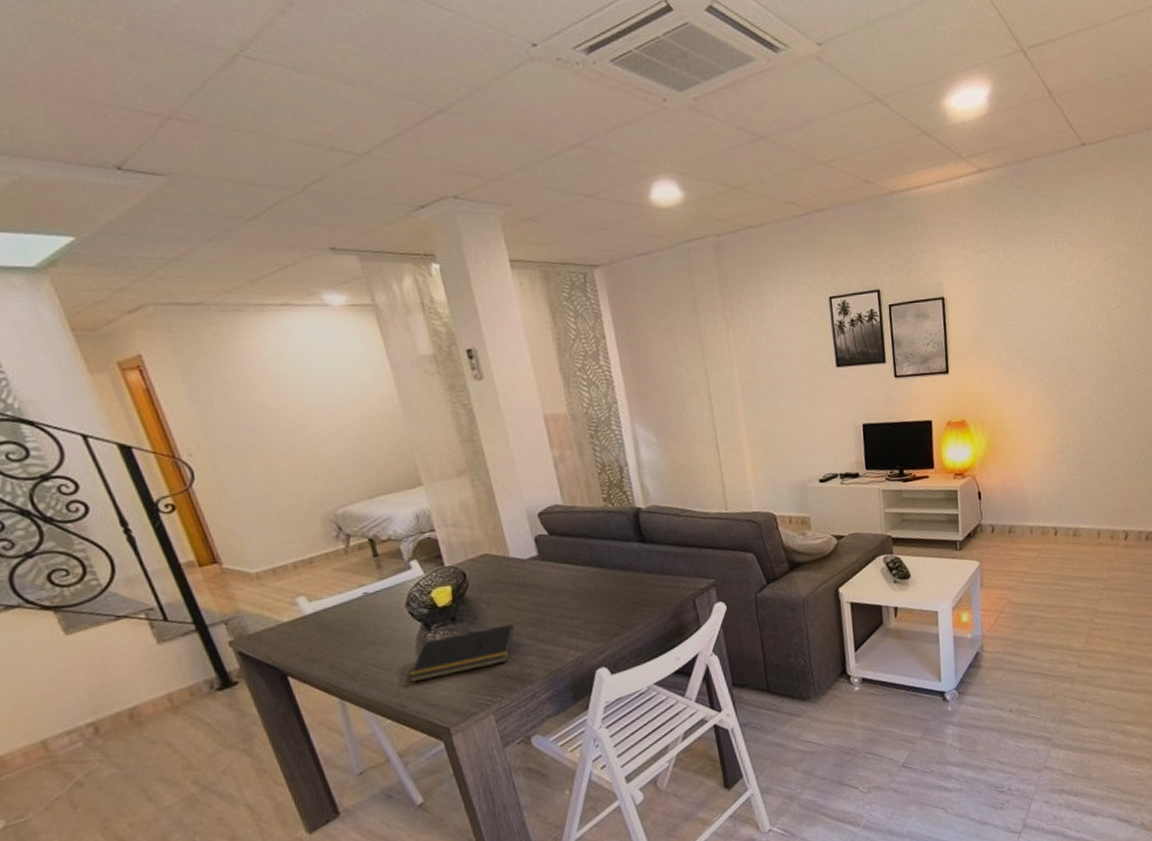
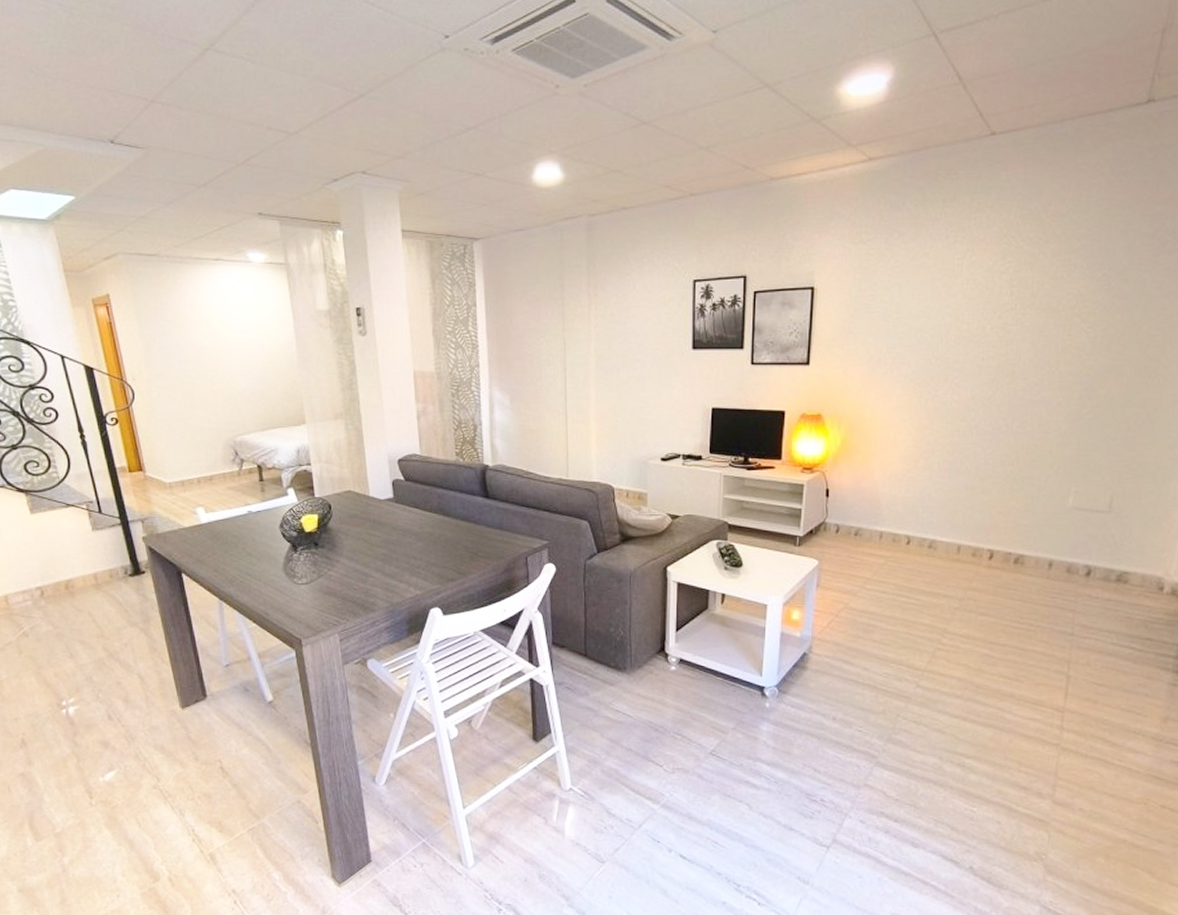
notepad: present [409,624,514,683] -> none [274,556,365,595]

